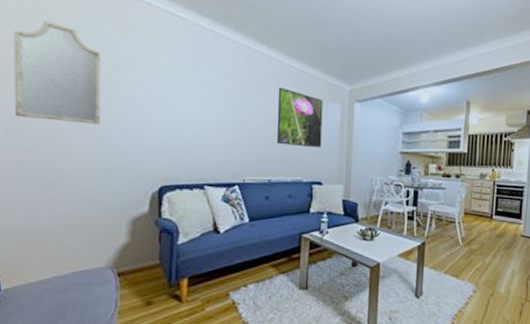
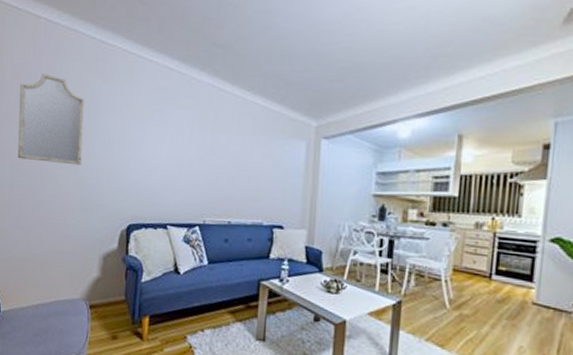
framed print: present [276,87,323,148] -> none [237,125,287,189]

